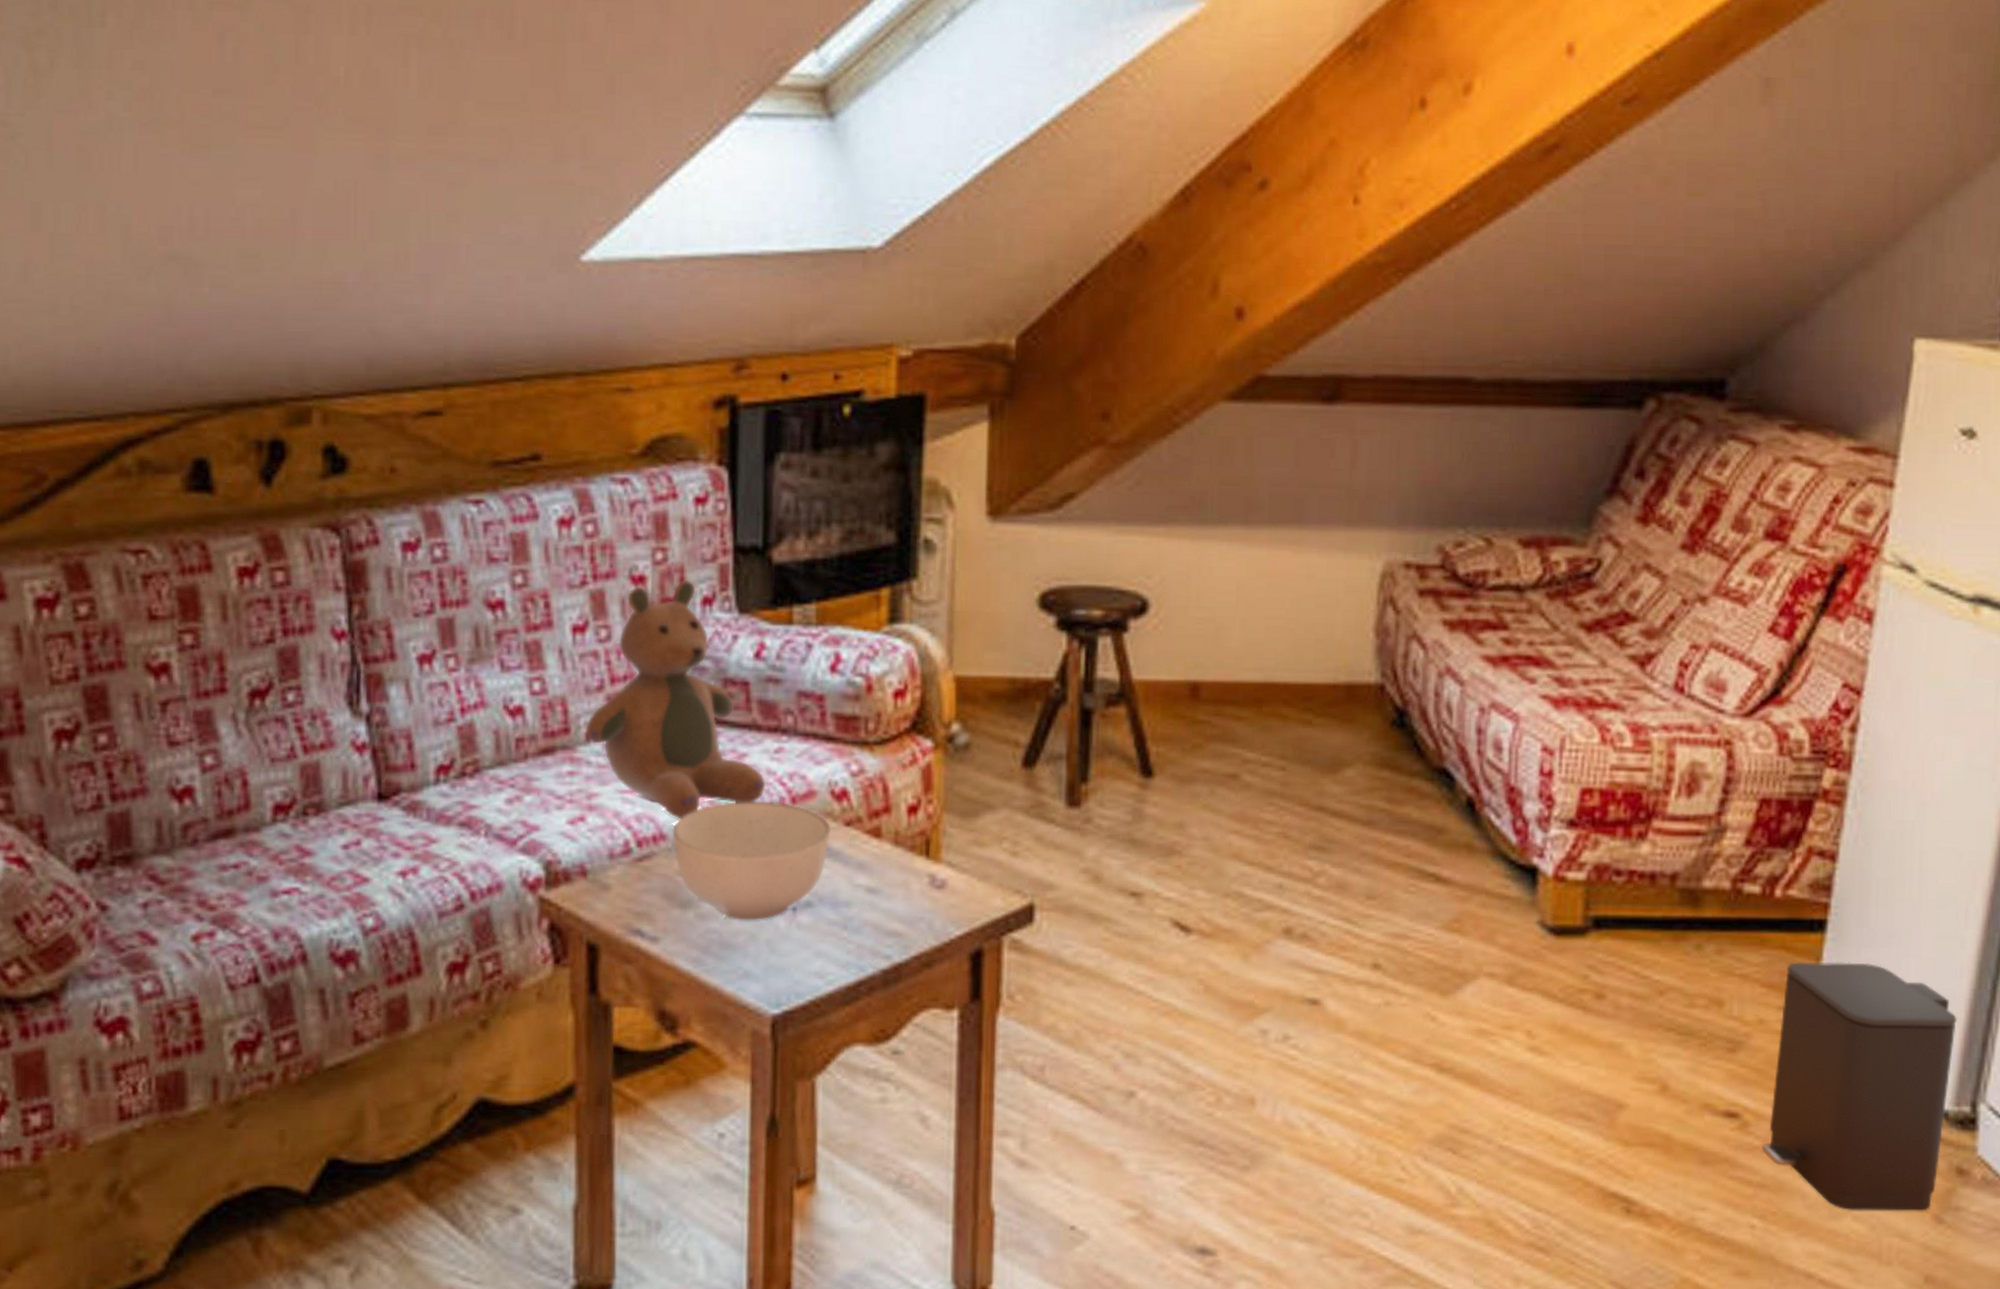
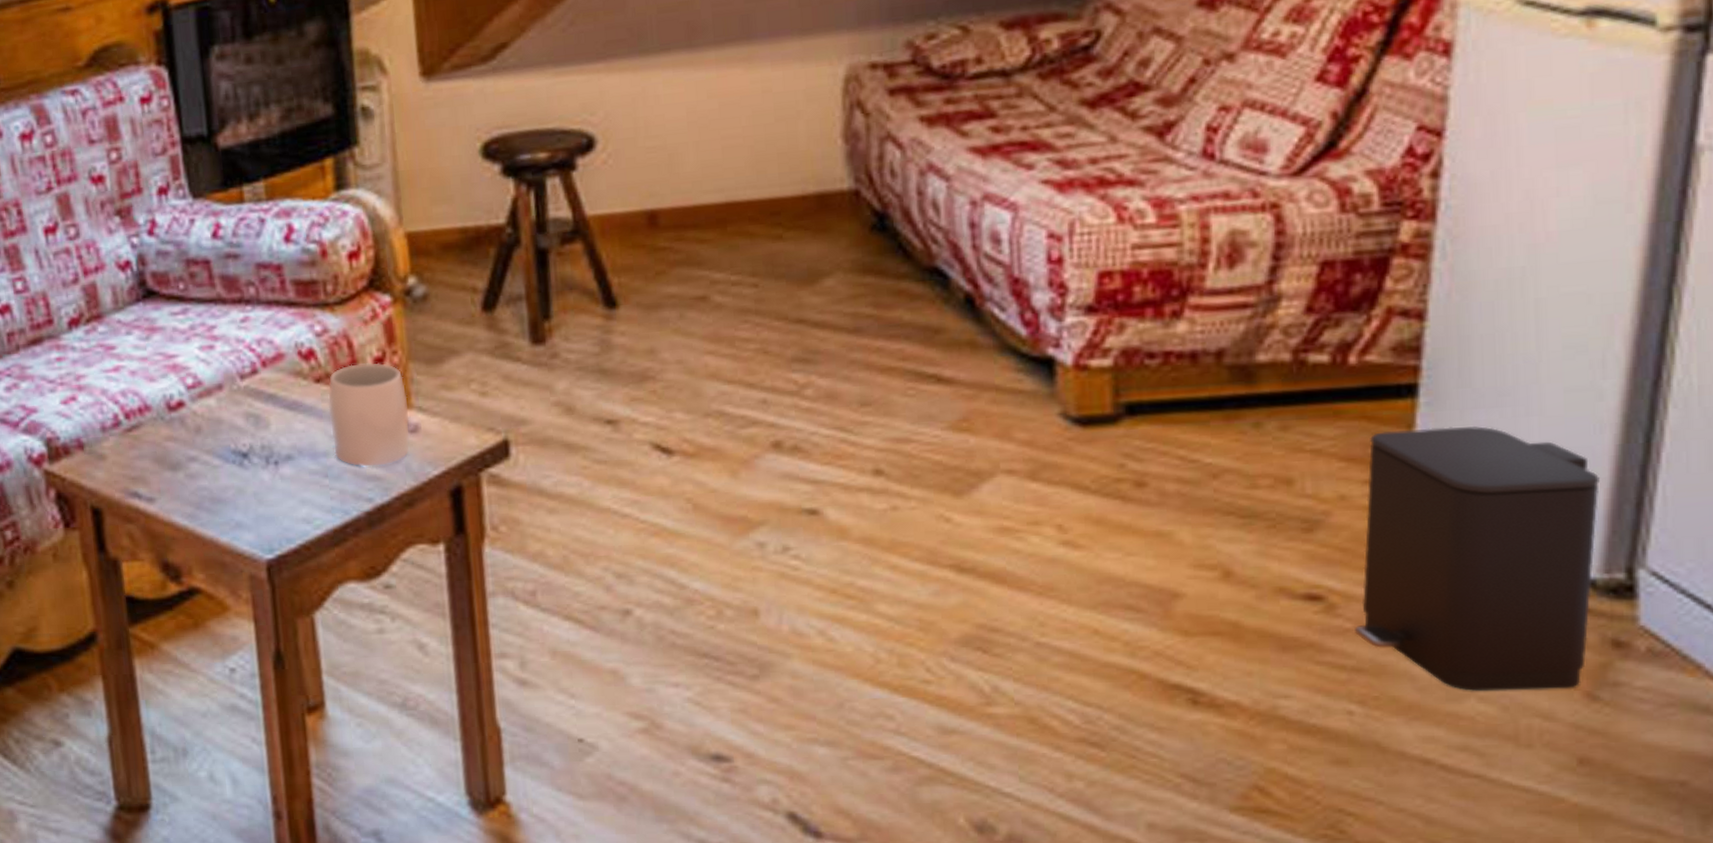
teddy bear: present [585,579,766,818] -> none [67,174,237,390]
bowl: present [672,801,831,920] -> none [155,367,303,476]
mug: none [855,810,938,921] -> present [328,362,410,467]

